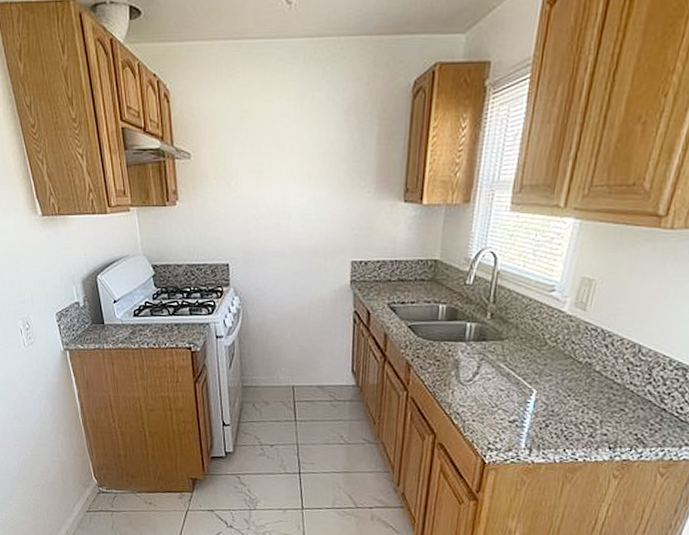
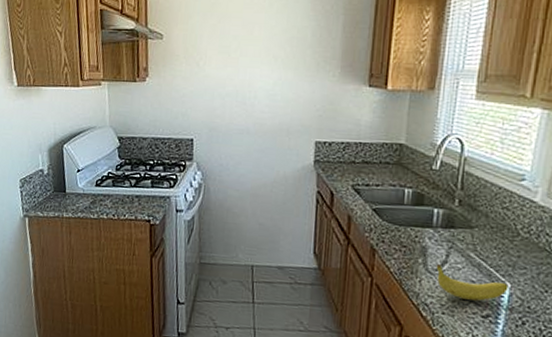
fruit: none [468,376,535,408] -> present [436,264,509,301]

